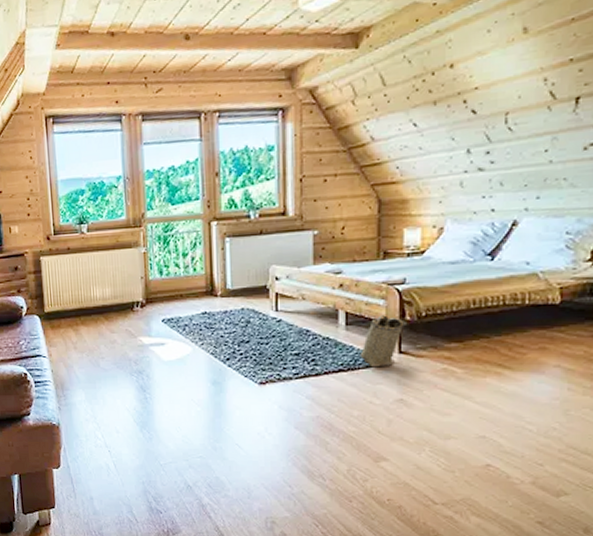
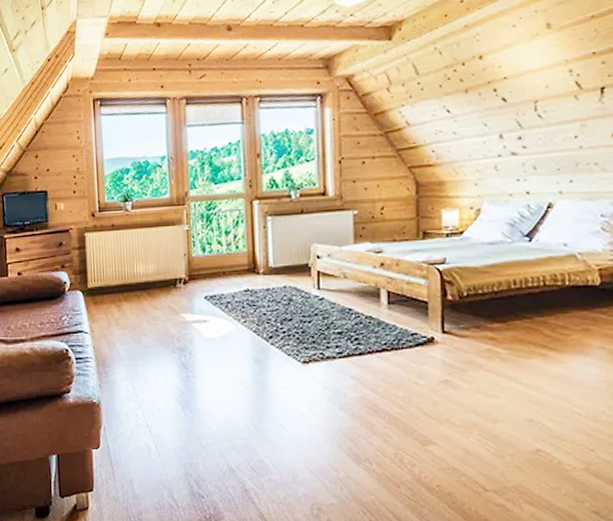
basket: present [359,315,408,368] -> none [403,294,450,347]

